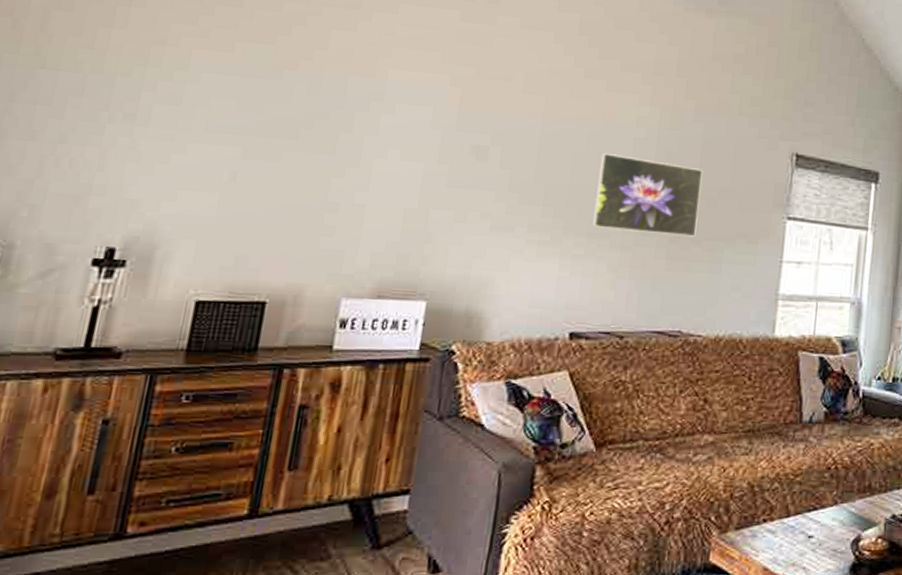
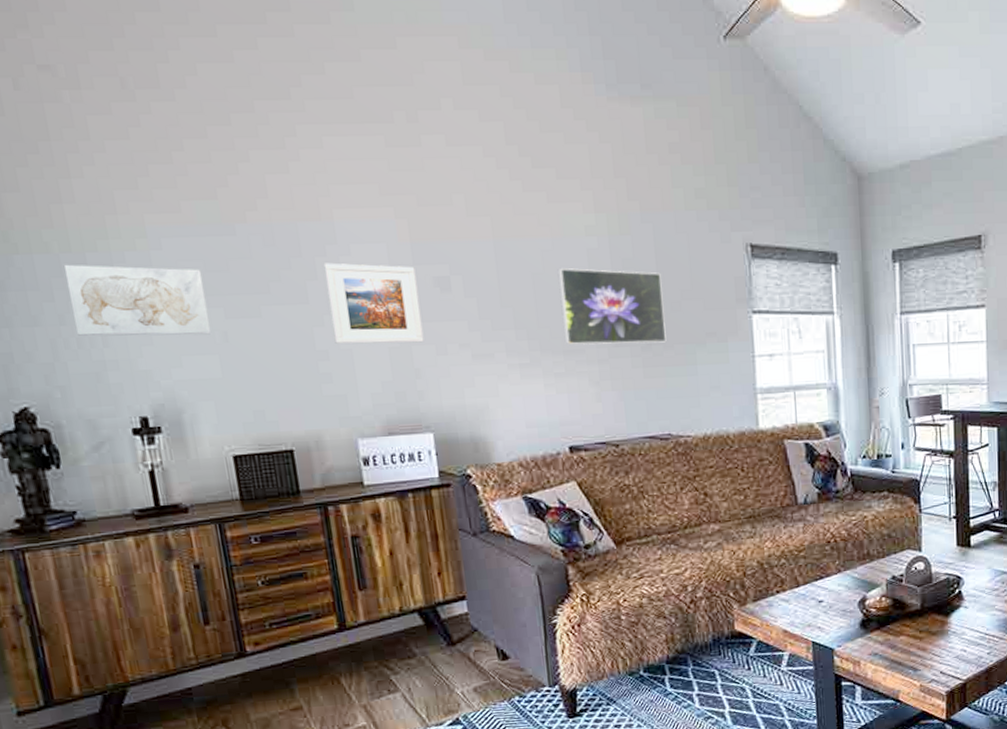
wall art: none [72,84,233,172] -> present [63,264,212,336]
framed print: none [349,117,456,207] -> present [323,262,424,345]

